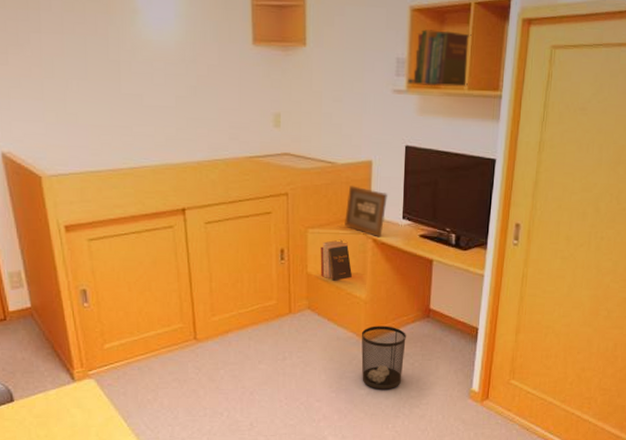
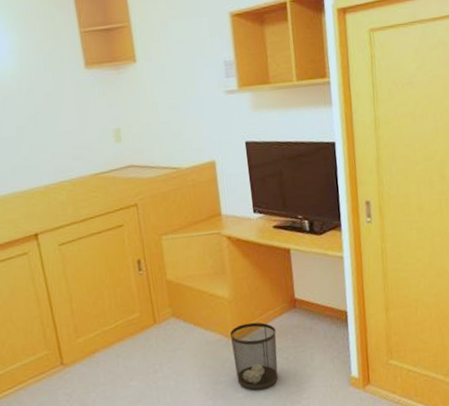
books: present [320,239,352,281] -> none [176,241,212,284]
picture frame: present [345,185,388,238] -> none [196,187,236,235]
books: present [408,29,471,87] -> none [238,30,296,84]

